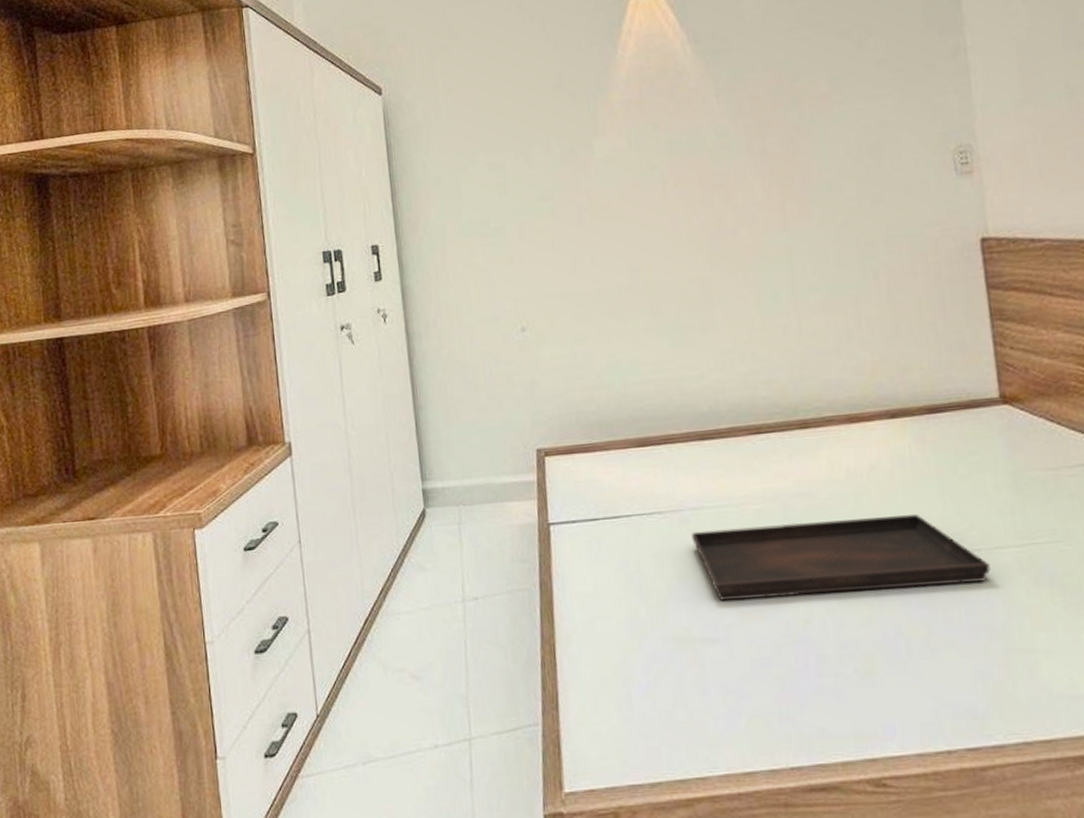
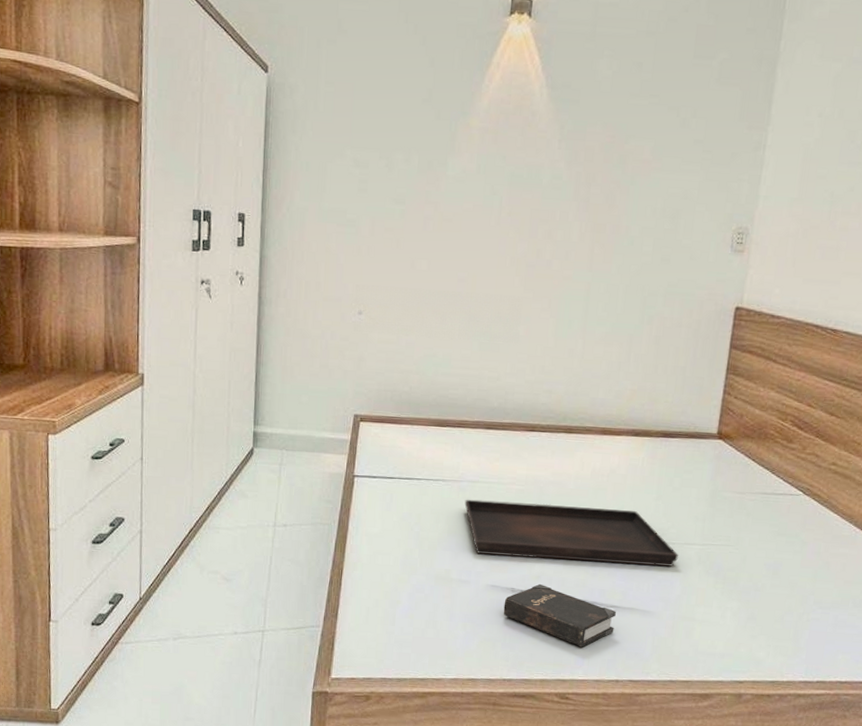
hardback book: none [769,629,927,710] -> present [503,583,616,647]

